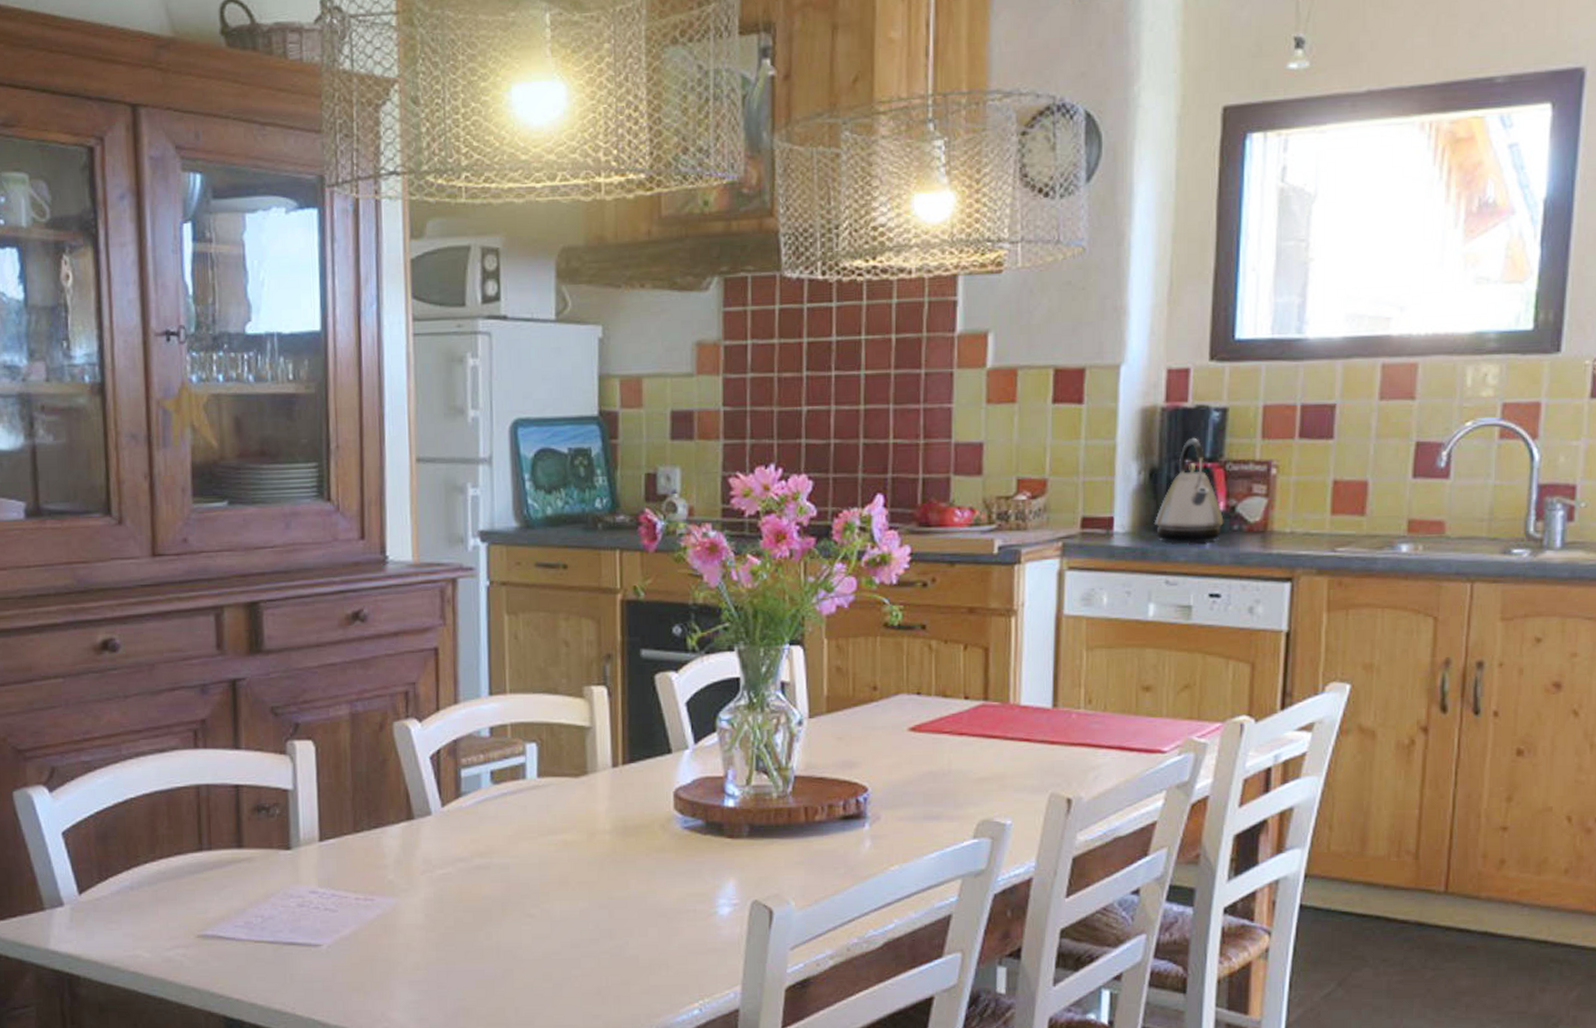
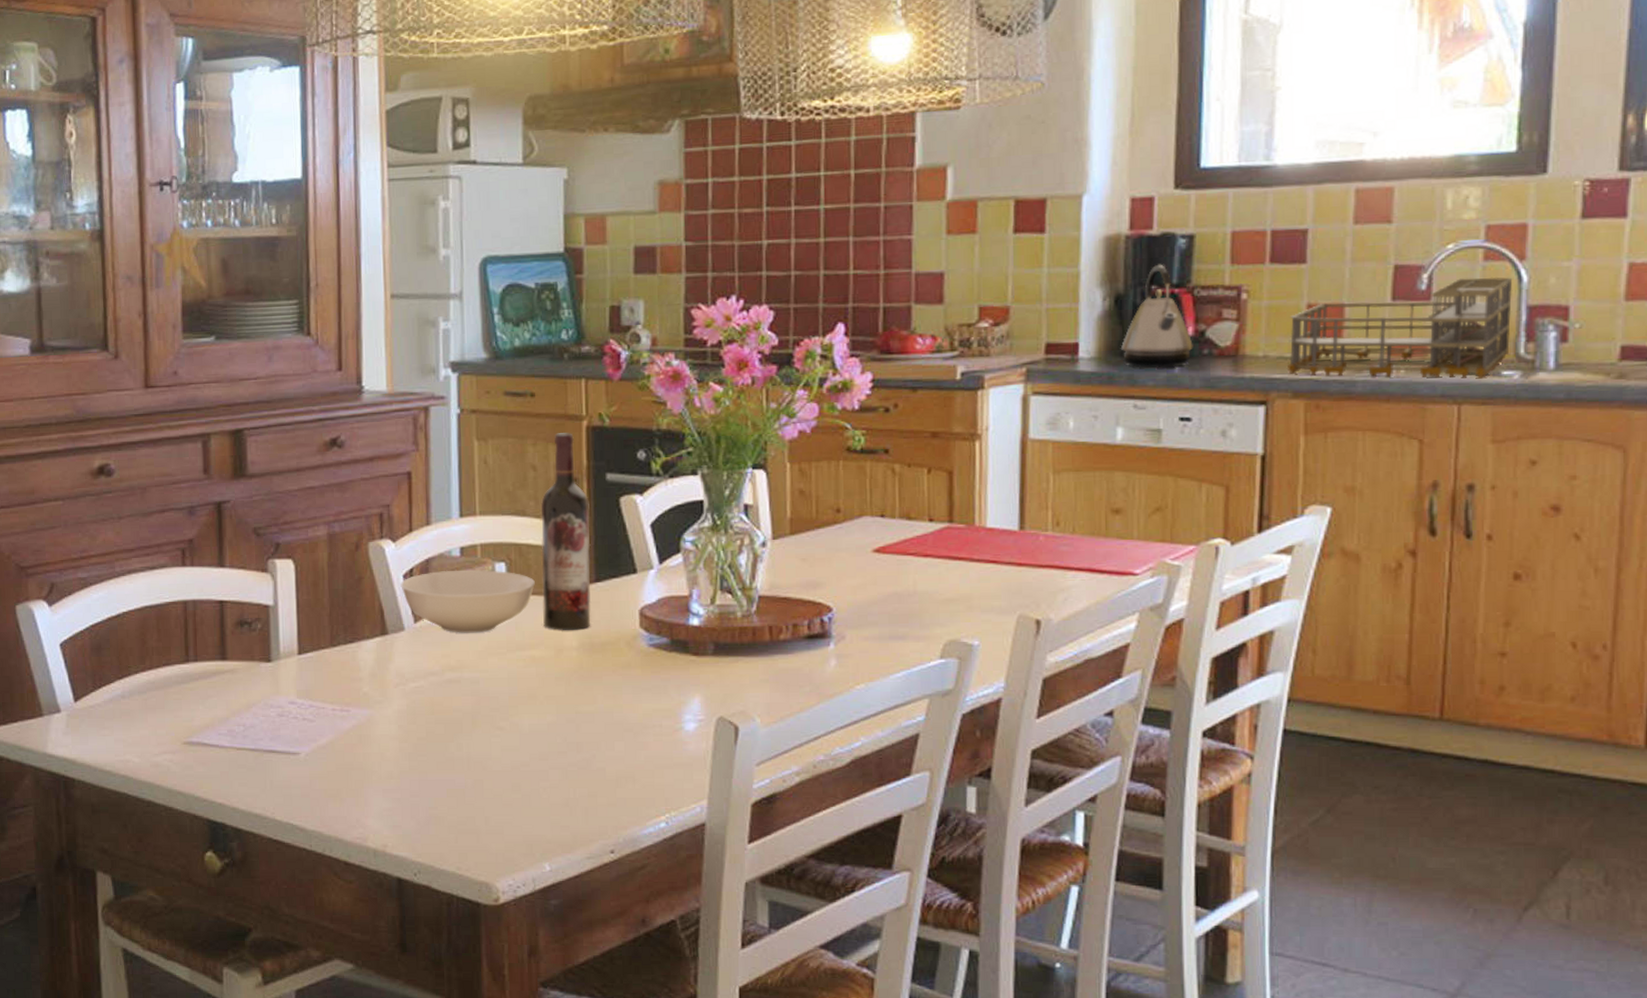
bowl: none [427,751,567,817] -> present [400,570,535,633]
wine bottle: none [573,606,625,813] -> present [540,433,592,630]
dish rack: none [1313,455,1526,557] -> present [1288,277,1513,379]

